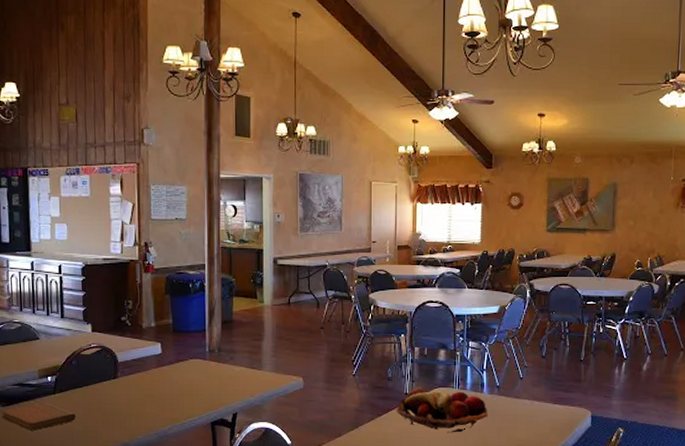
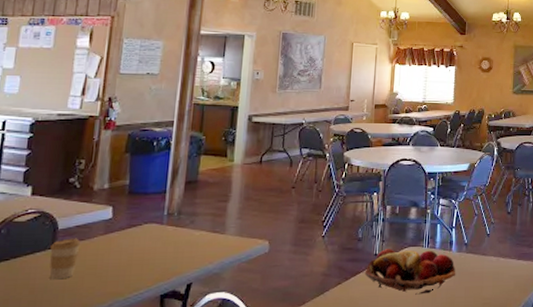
coffee cup: none [114,370,138,405] -> present [49,238,81,280]

